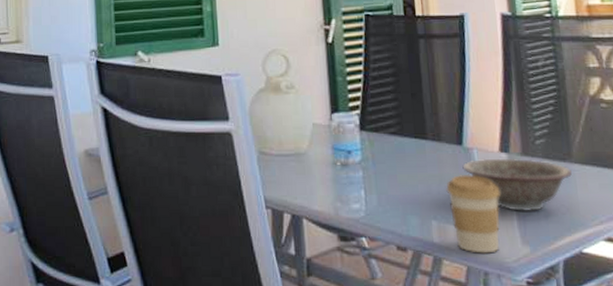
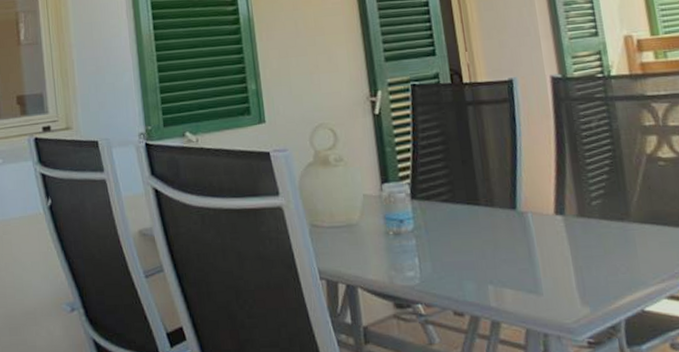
coffee cup: present [446,174,501,253] -> none [501,237,558,316]
decorative bowl: present [462,158,572,211] -> none [517,220,631,273]

